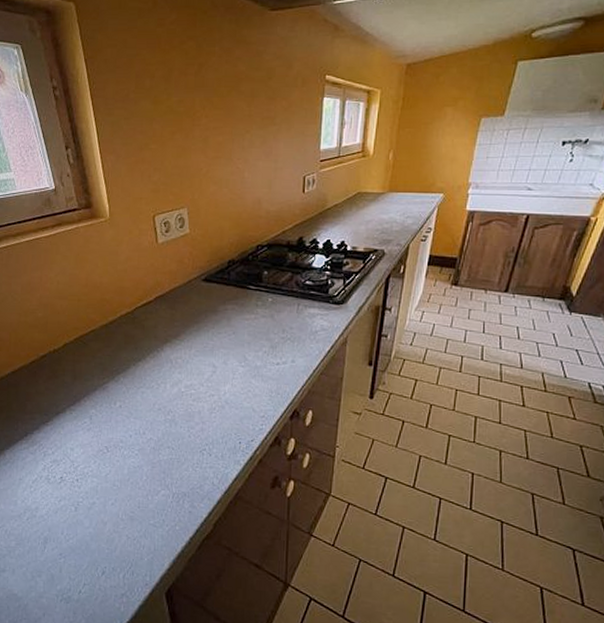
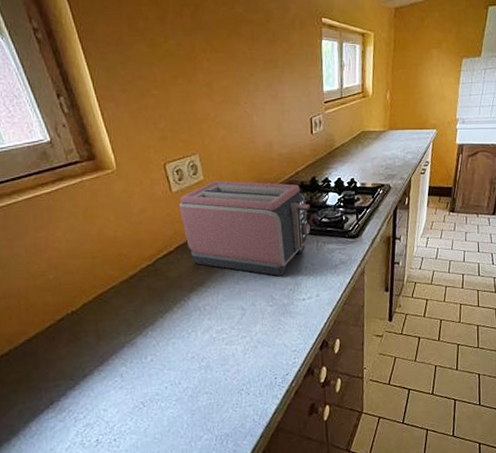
toaster: none [162,234,294,336] -> present [178,180,310,276]

